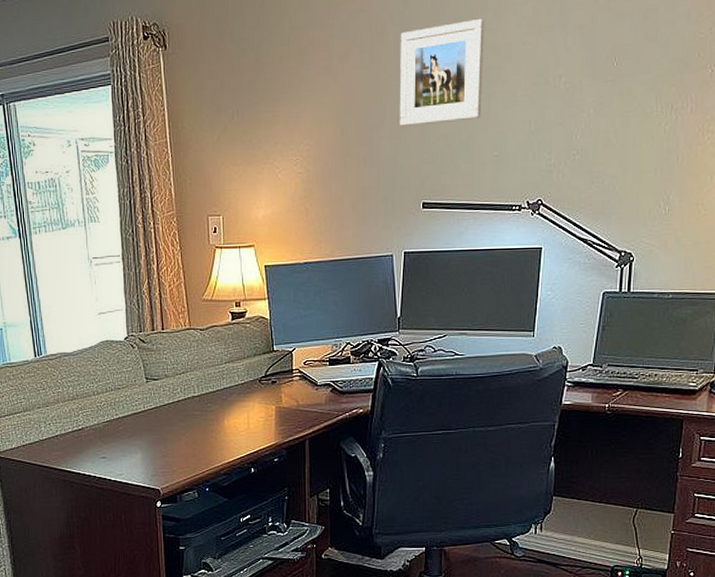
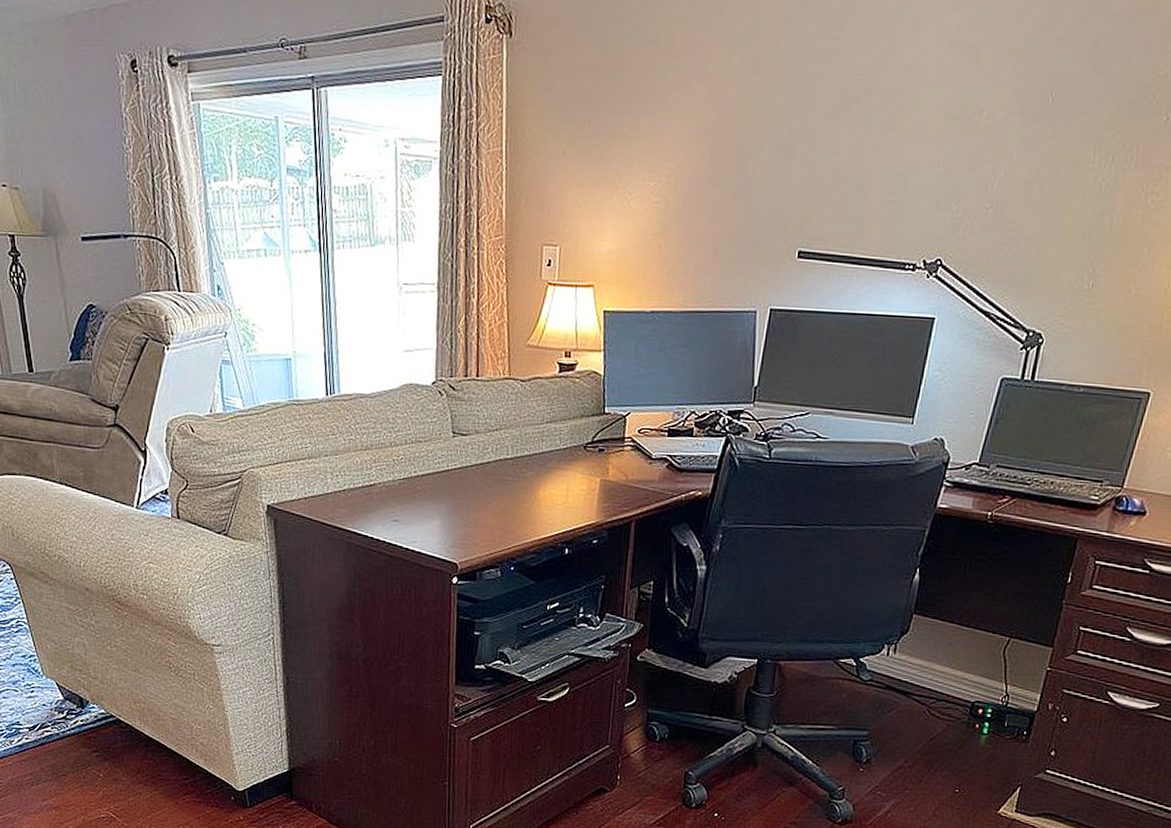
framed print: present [399,18,485,127] -> none [781,29,898,157]

